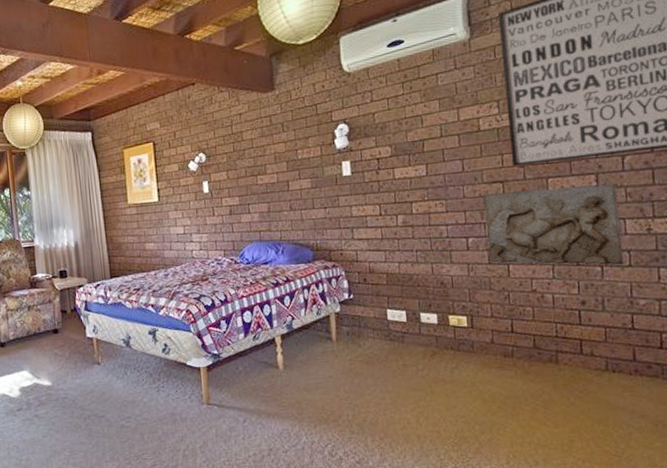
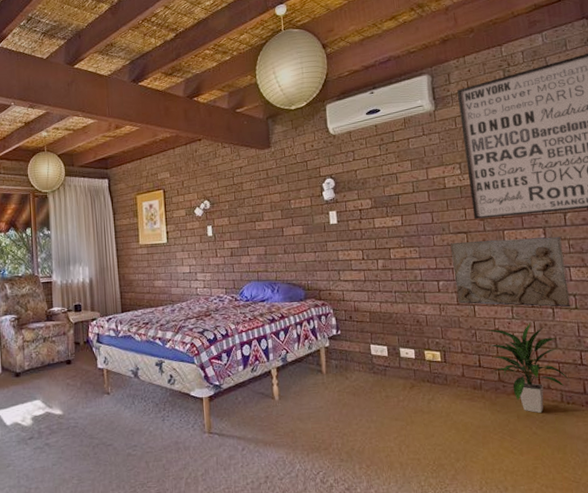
indoor plant: none [520,282,616,382] -> present [486,322,568,413]

